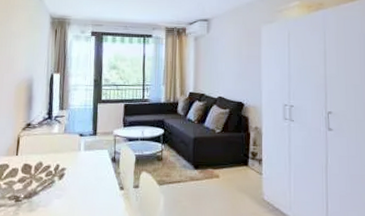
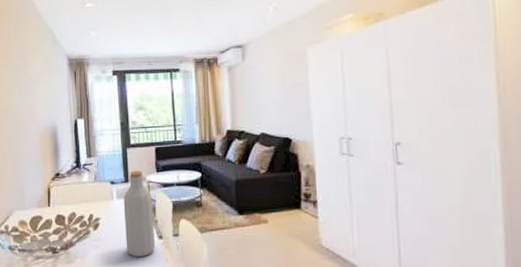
bottle: none [88,125,118,208] -> present [123,171,155,258]

